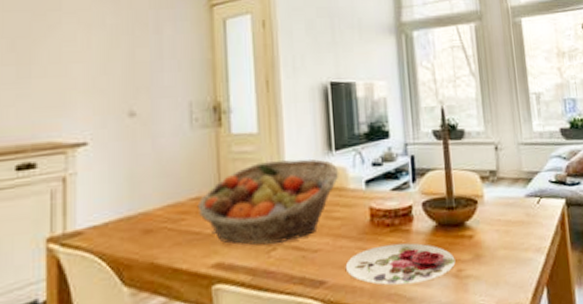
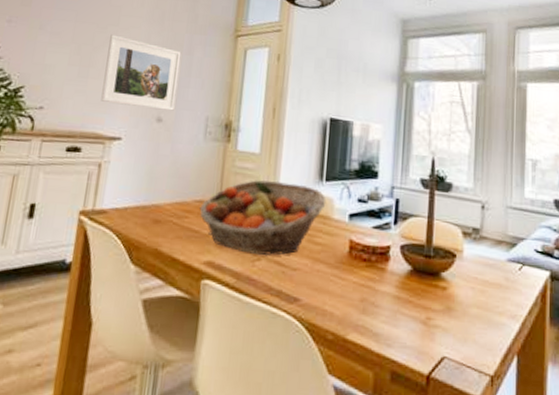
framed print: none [53,21,149,104] -> present [101,34,182,111]
plate: present [345,242,456,286] -> none [319,277,426,322]

